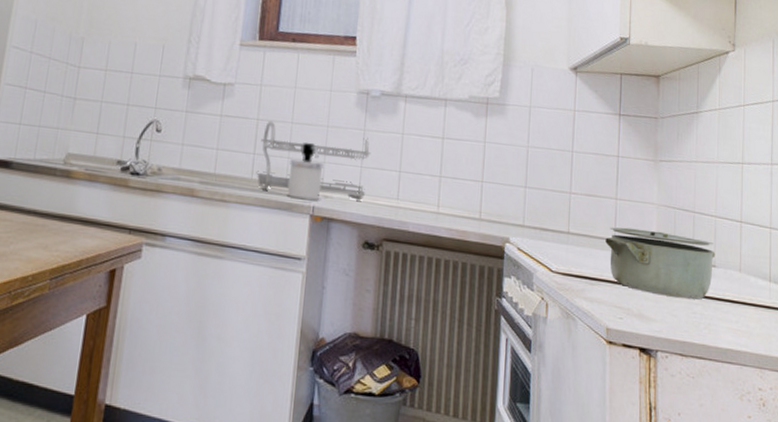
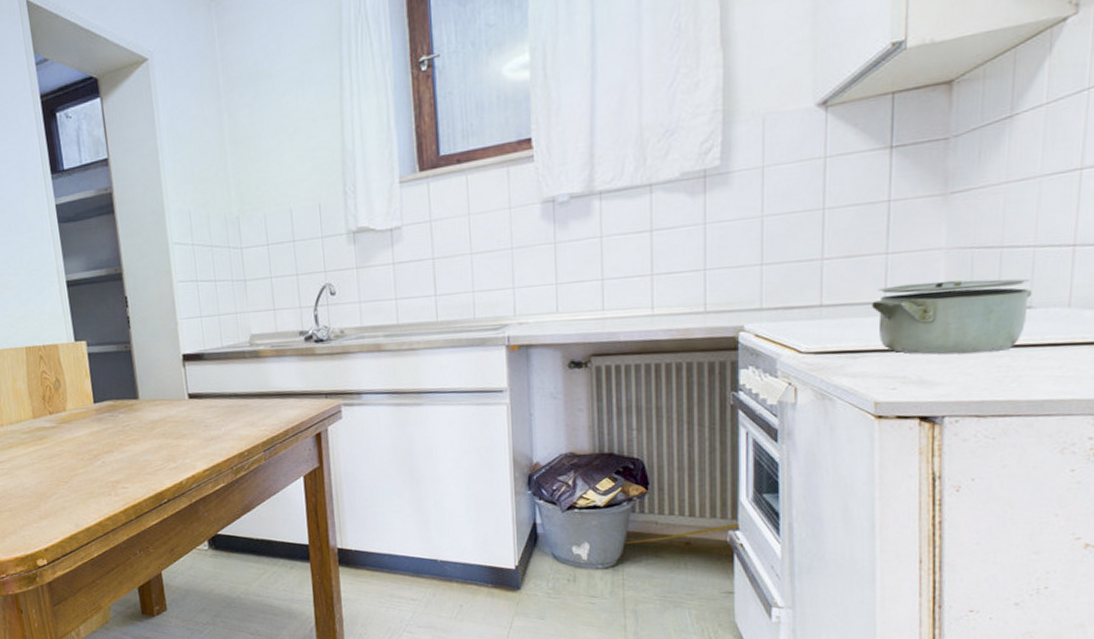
dish rack: present [256,120,371,201] -> none [440,250,566,330]
soap dispenser: present [287,143,324,201] -> none [475,271,514,332]

